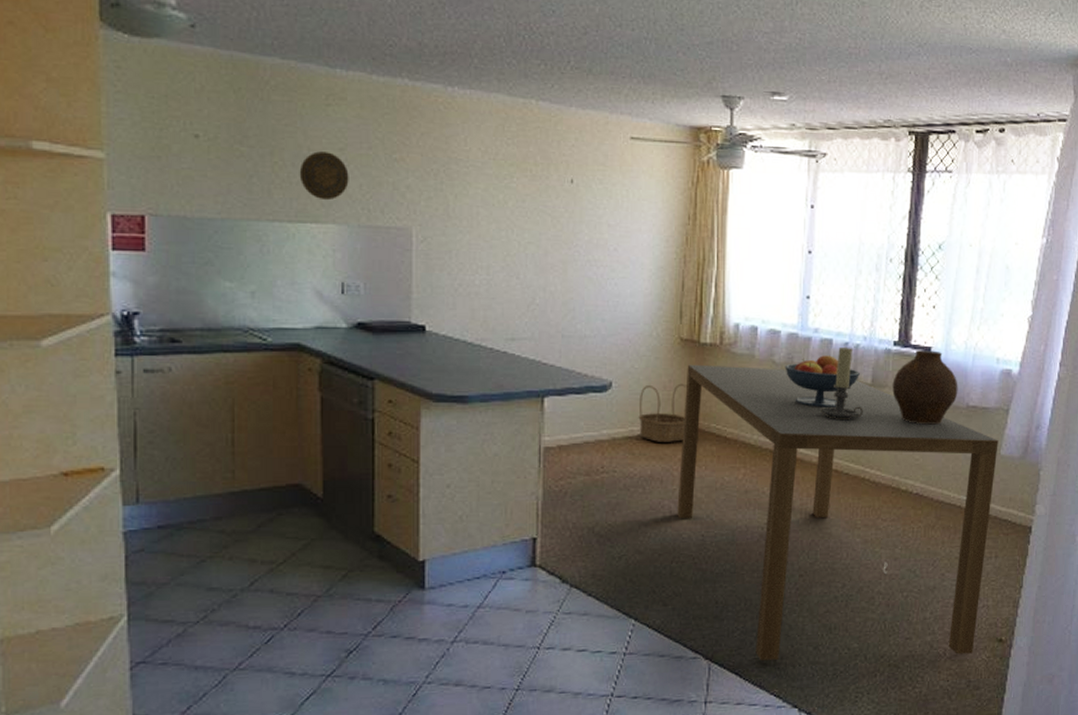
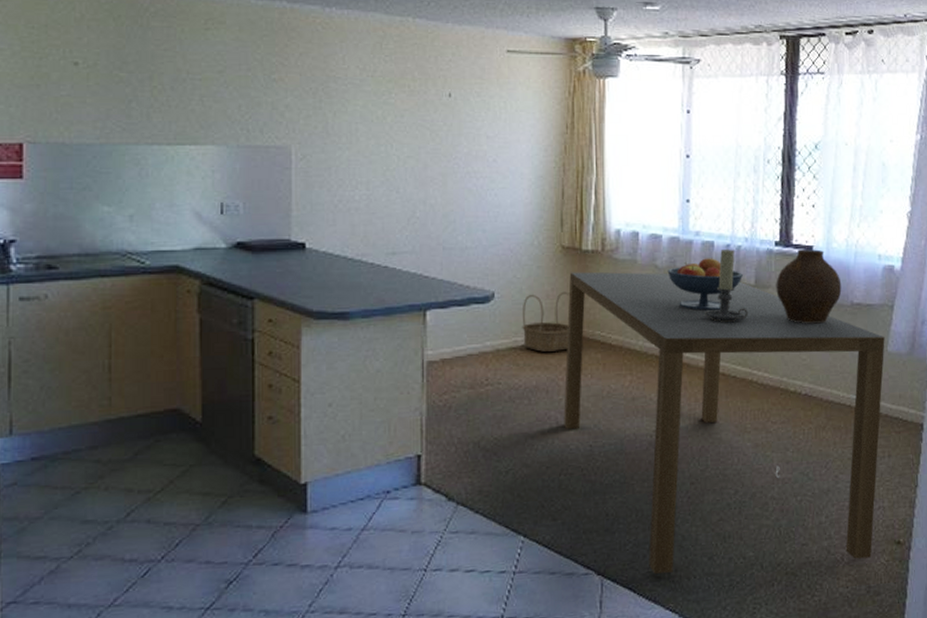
decorative plate: present [299,151,349,201] -> none [178,75,228,122]

